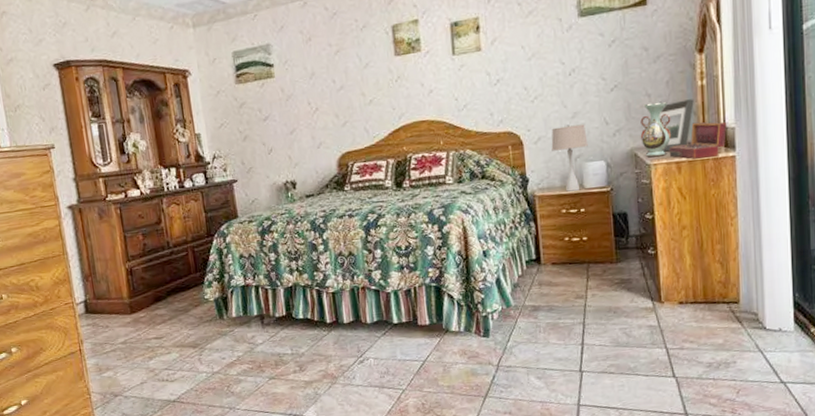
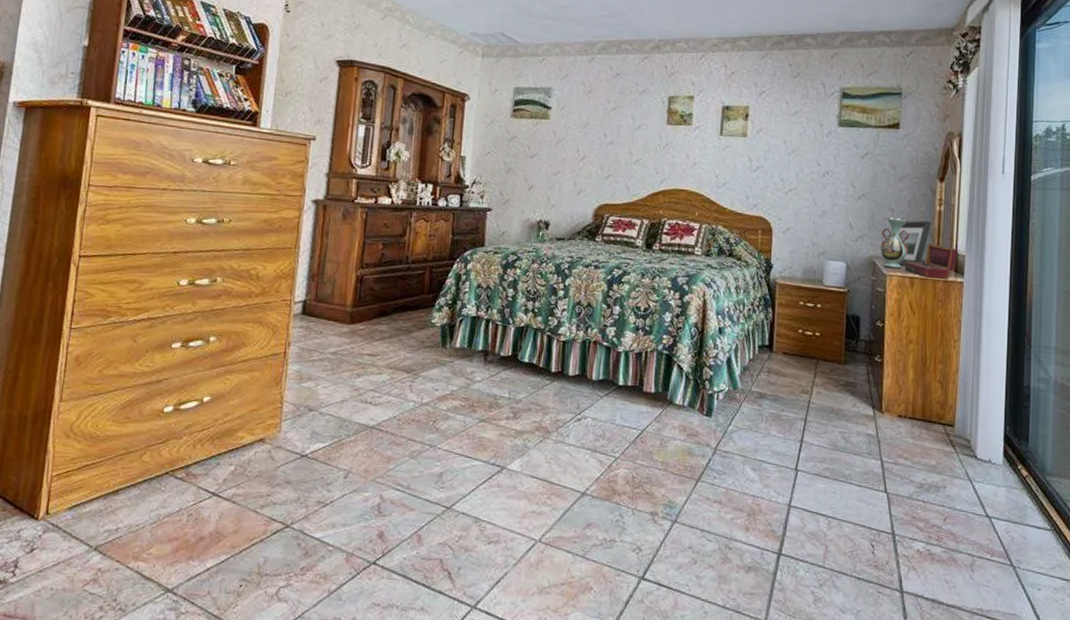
table lamp: present [551,124,588,192] -> none [798,221,832,286]

